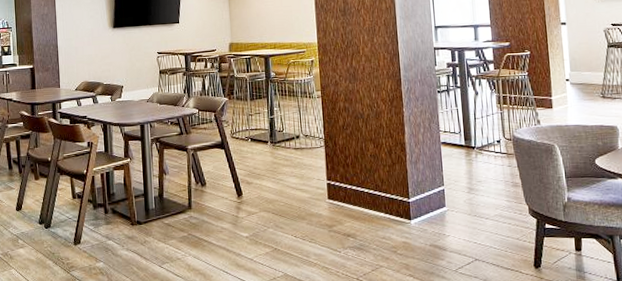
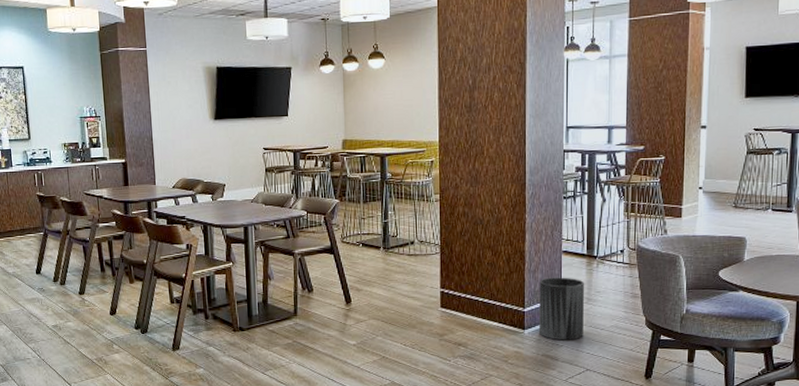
trash can: none [421,167,469,230] -> present [538,277,585,341]

